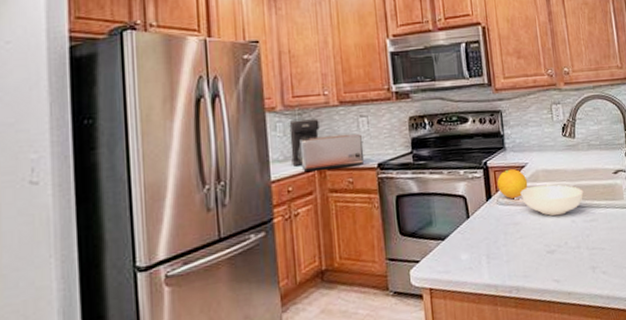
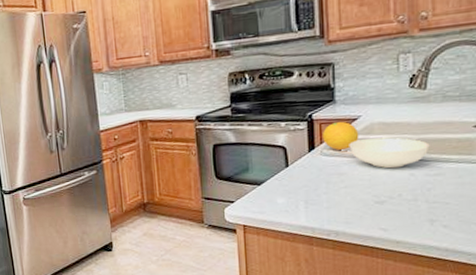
coffee maker: present [289,118,320,167] -> none [114,77,142,119]
toaster: present [299,133,365,172] -> none [123,89,183,123]

